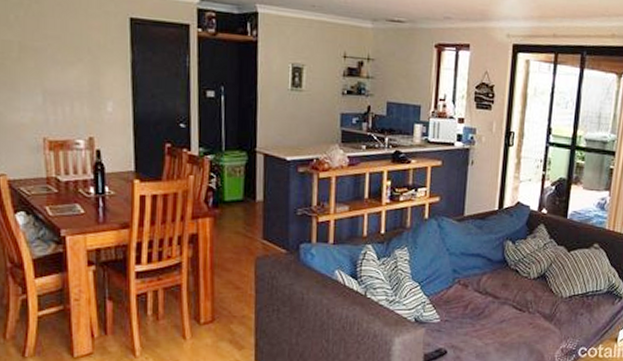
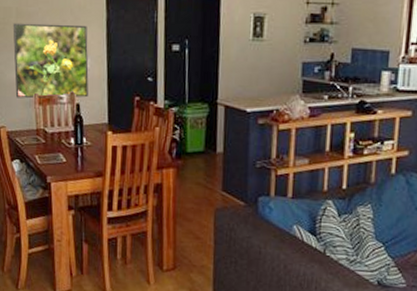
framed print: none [14,58,111,144] -> present [12,23,89,99]

